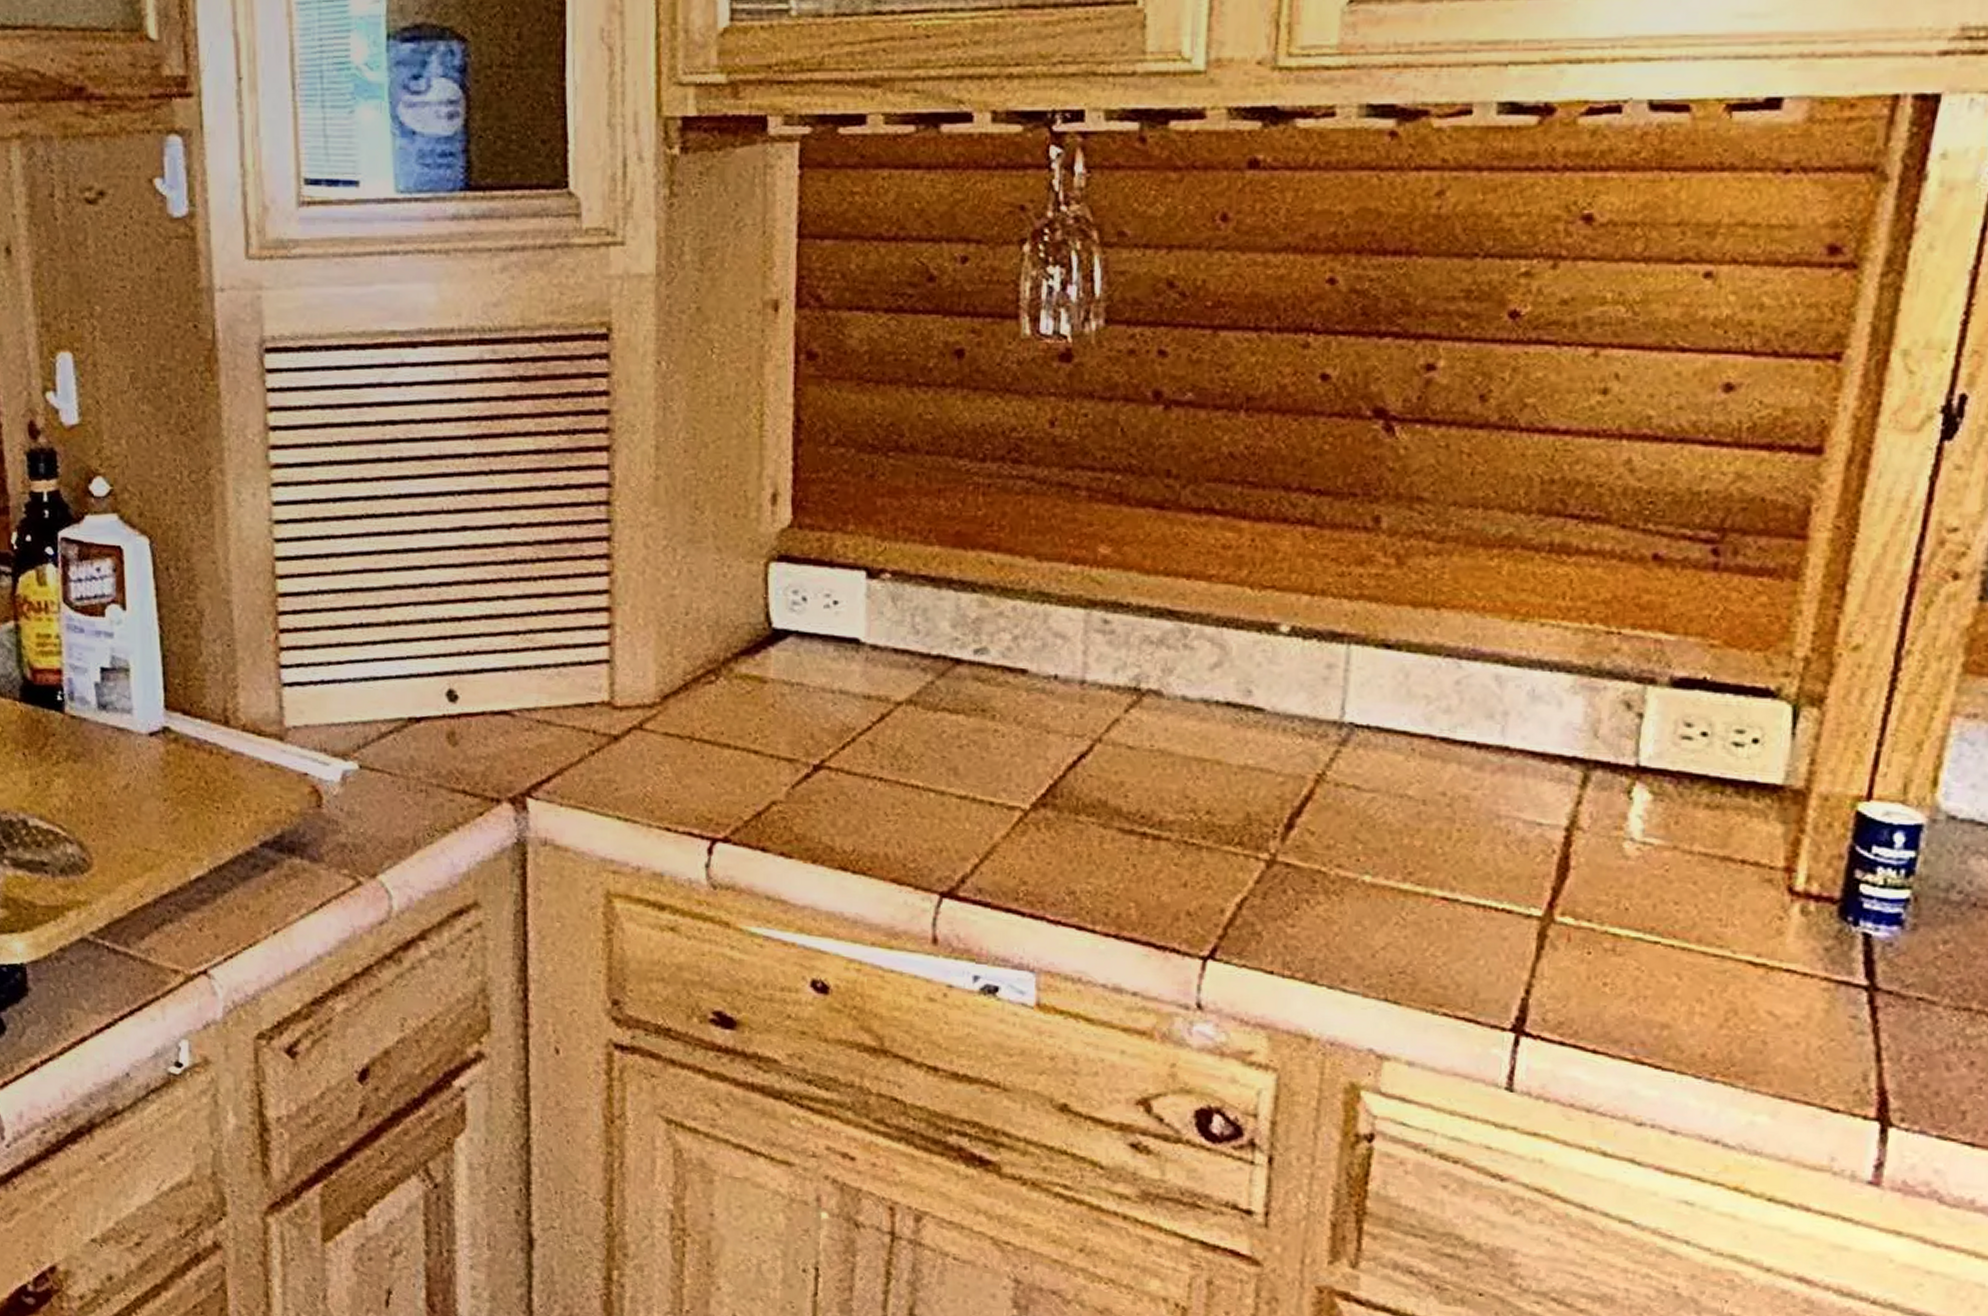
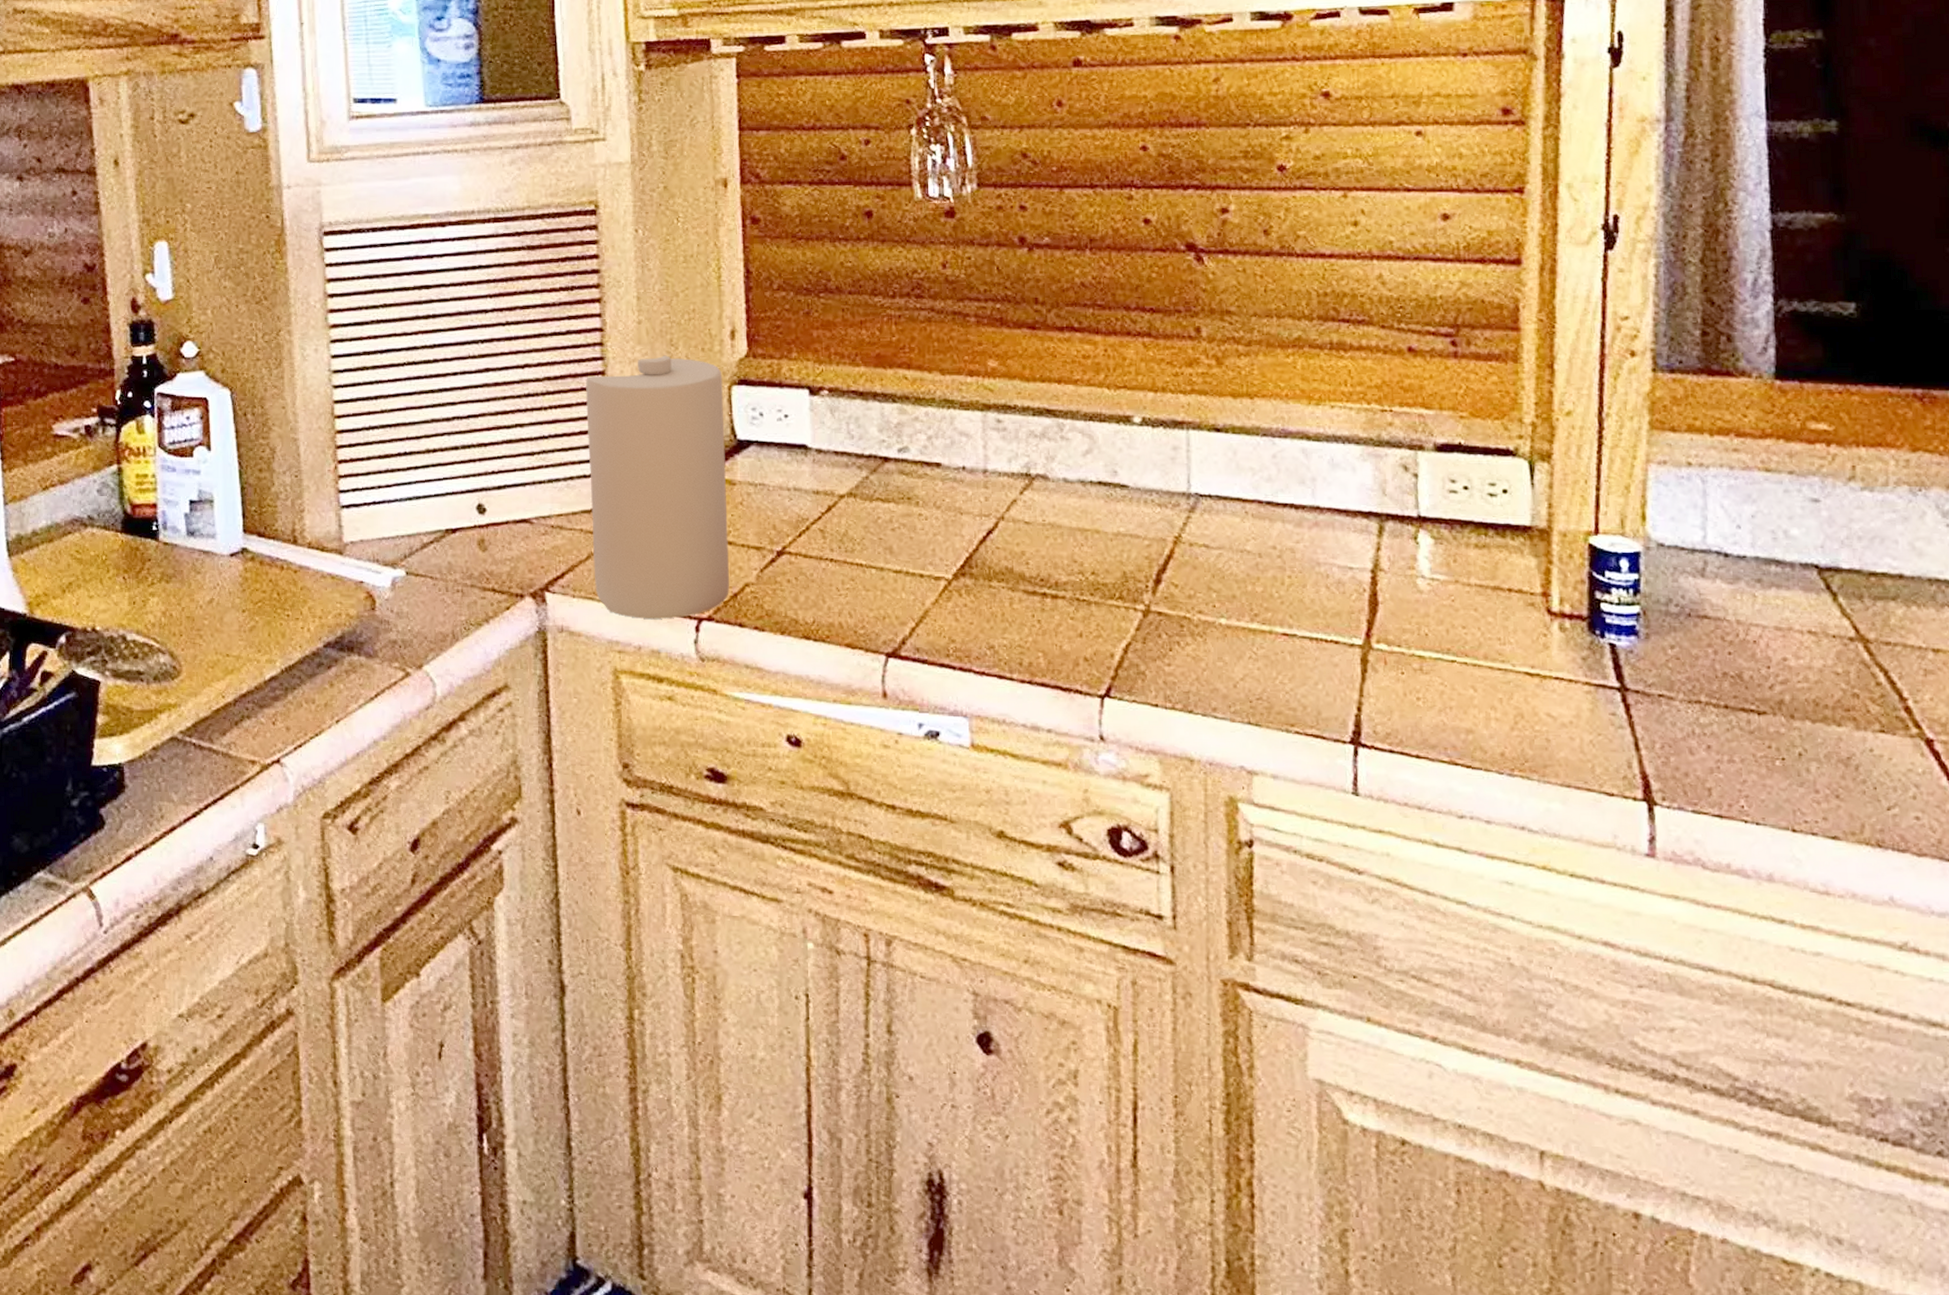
paper towel holder: none [585,520,758,838] -> present [586,355,729,619]

